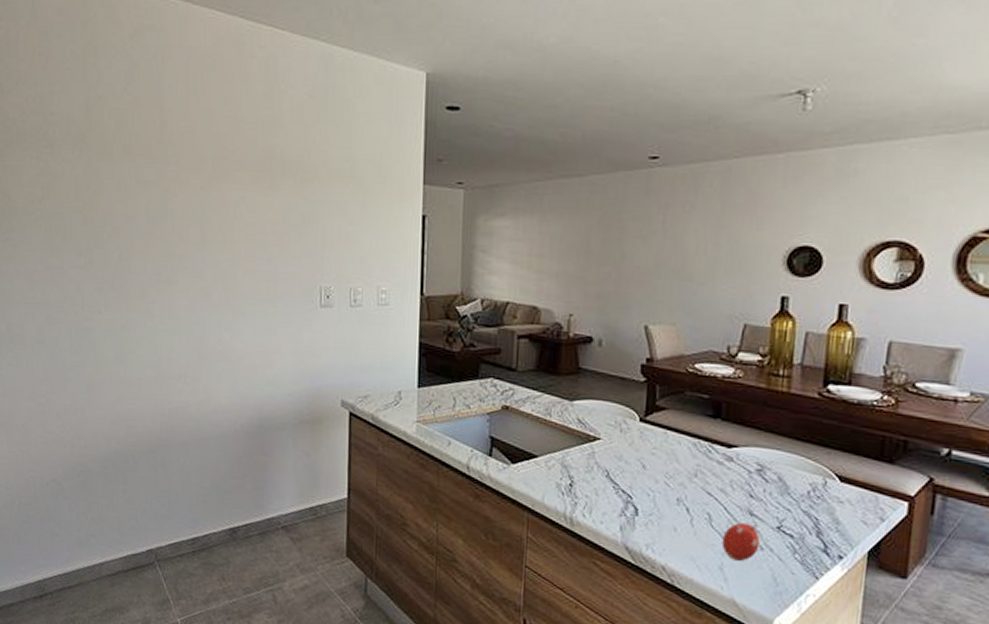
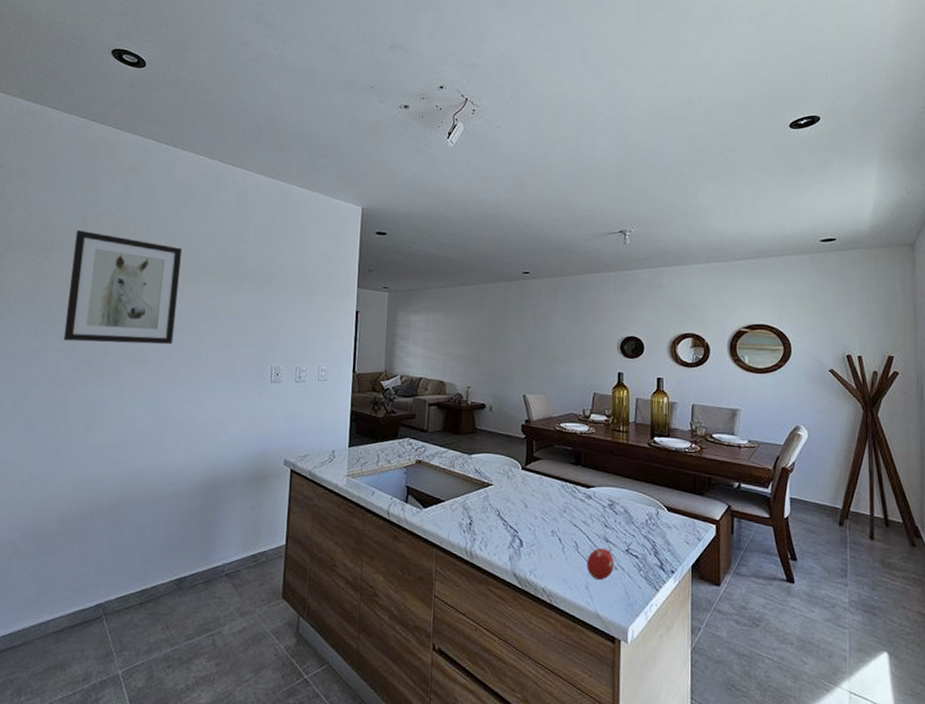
wall art: none [80,117,205,260] -> present [63,229,183,345]

